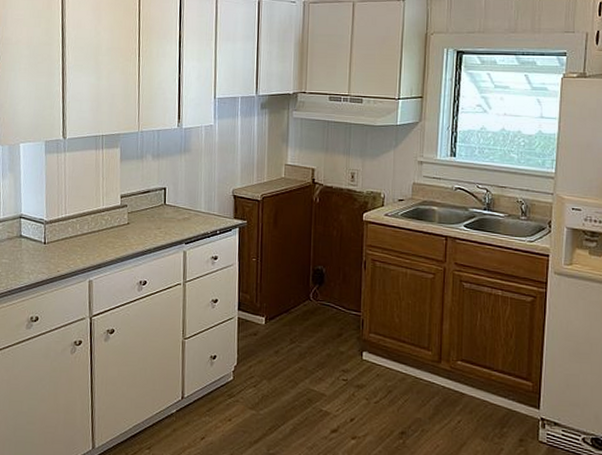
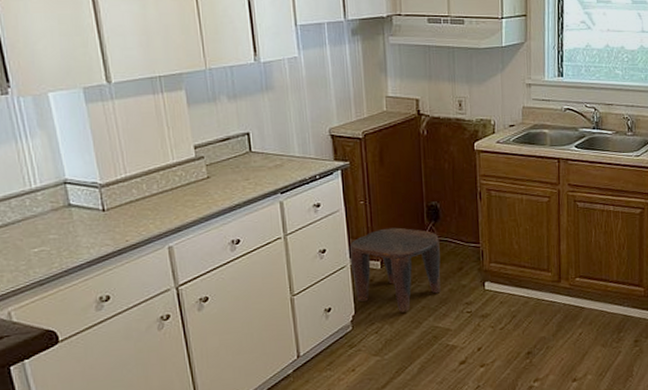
stool: none [238,286,322,370] -> present [349,227,441,312]

